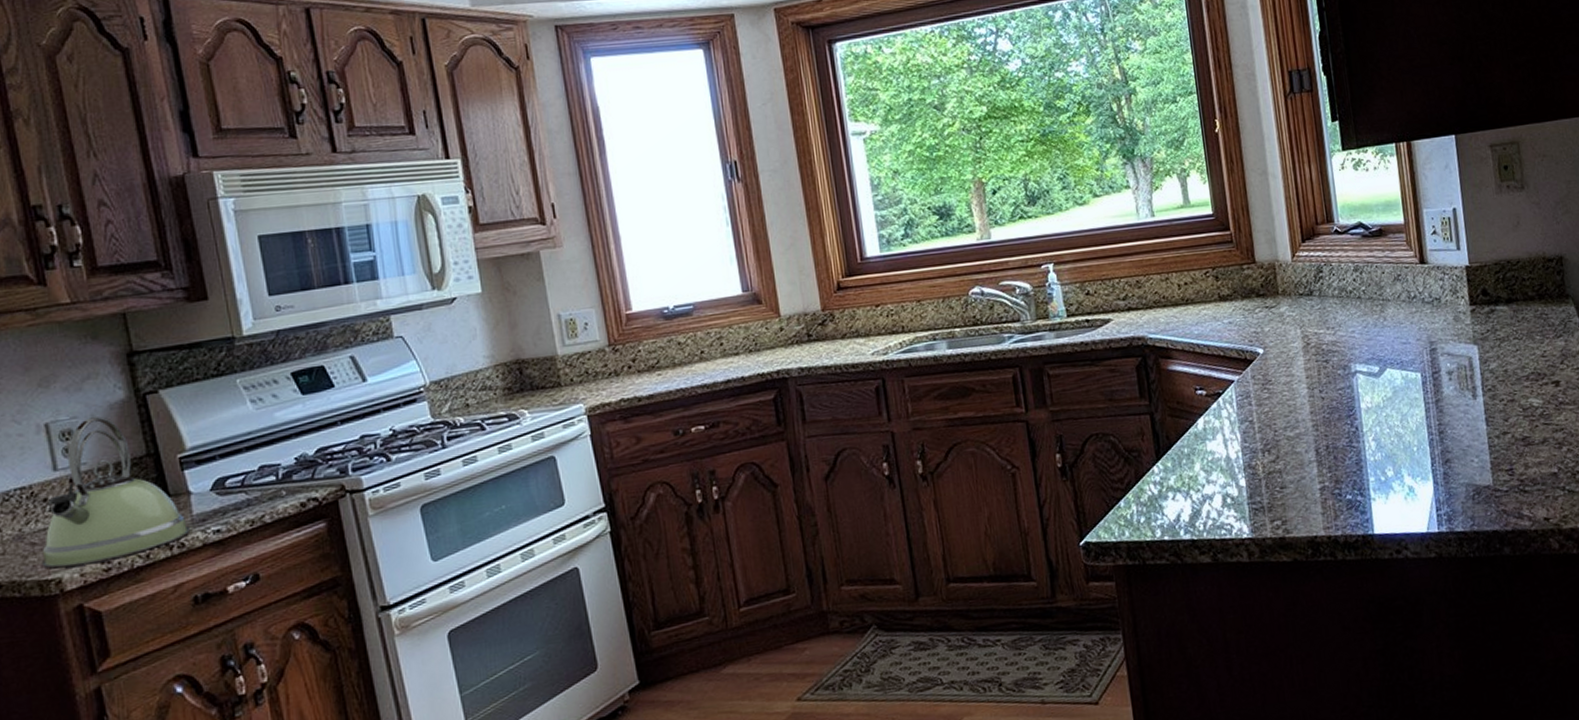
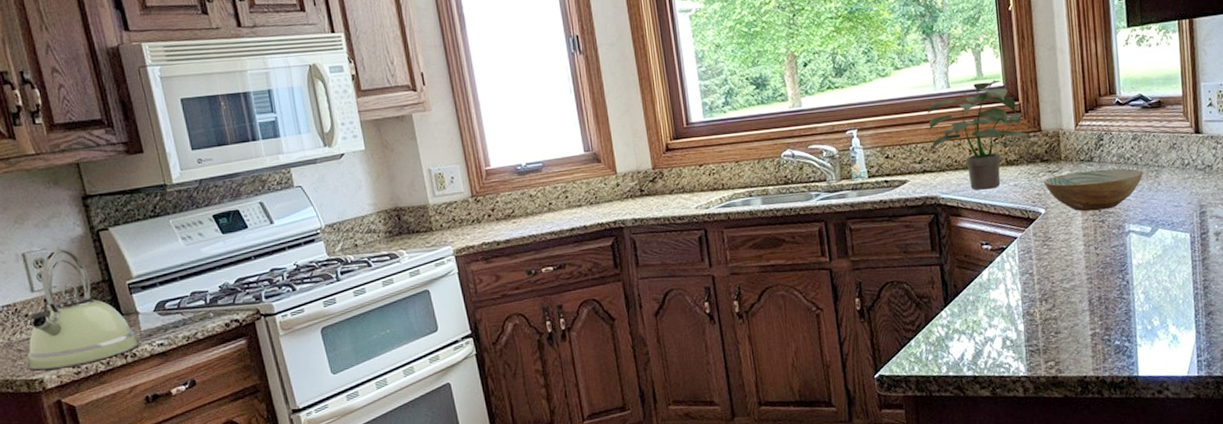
potted plant: none [1131,206,1247,329] -> present [927,79,1033,190]
bowl: none [1260,303,1368,351] -> present [1043,168,1144,212]

